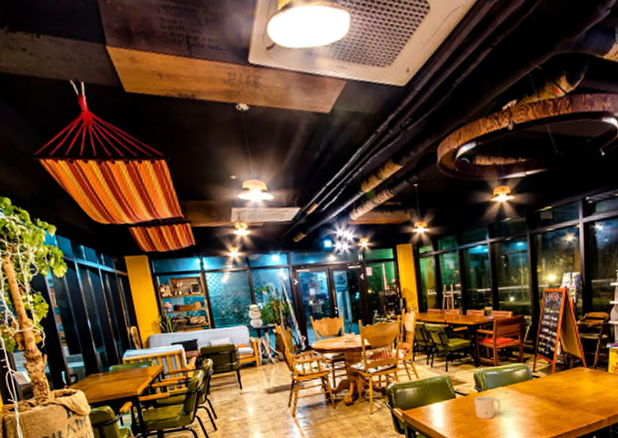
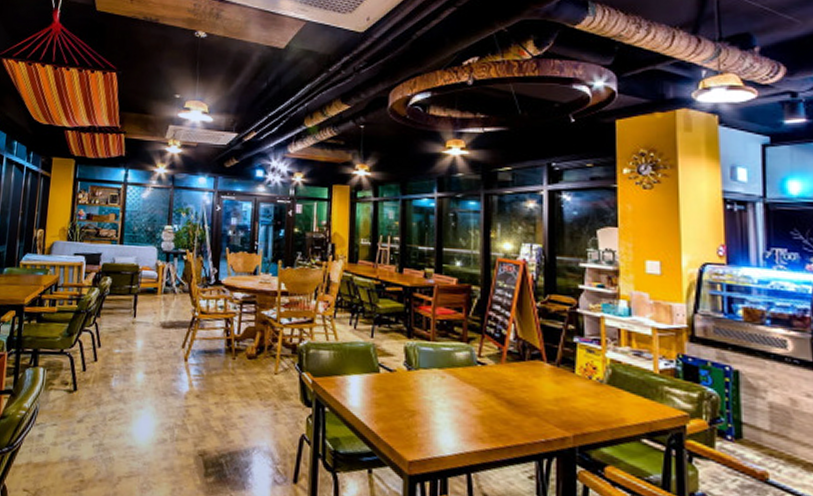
mug: present [473,395,501,420] -> none [400,375,434,409]

